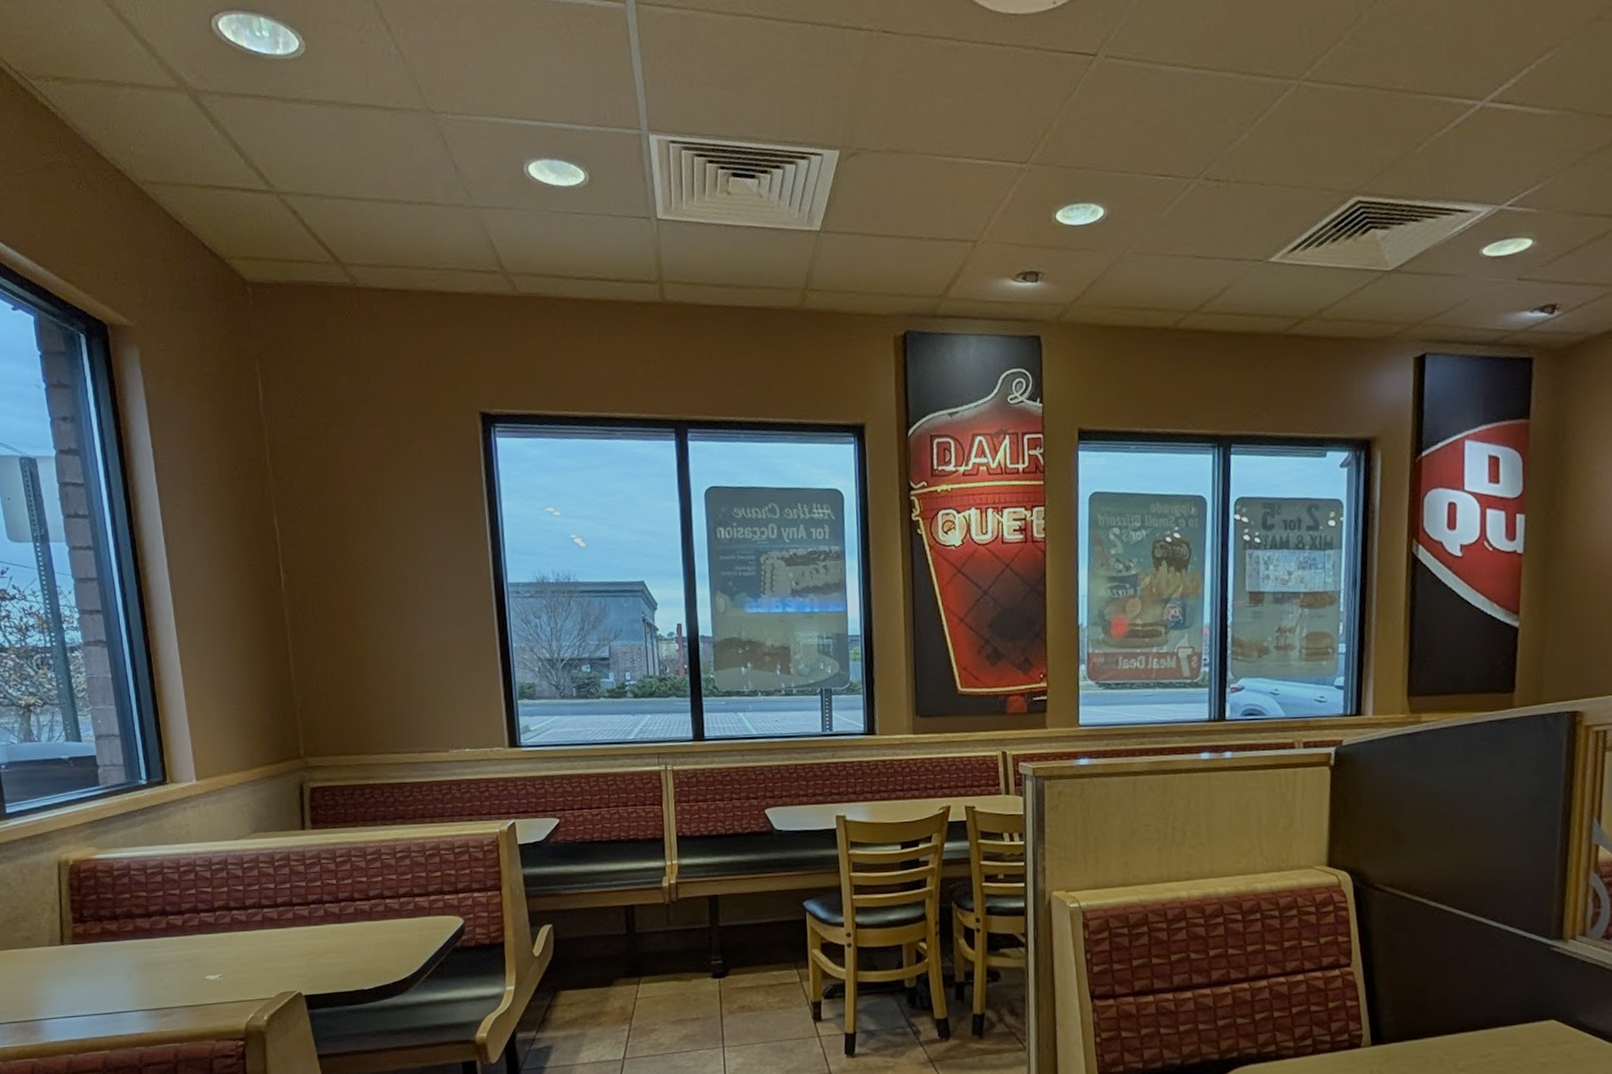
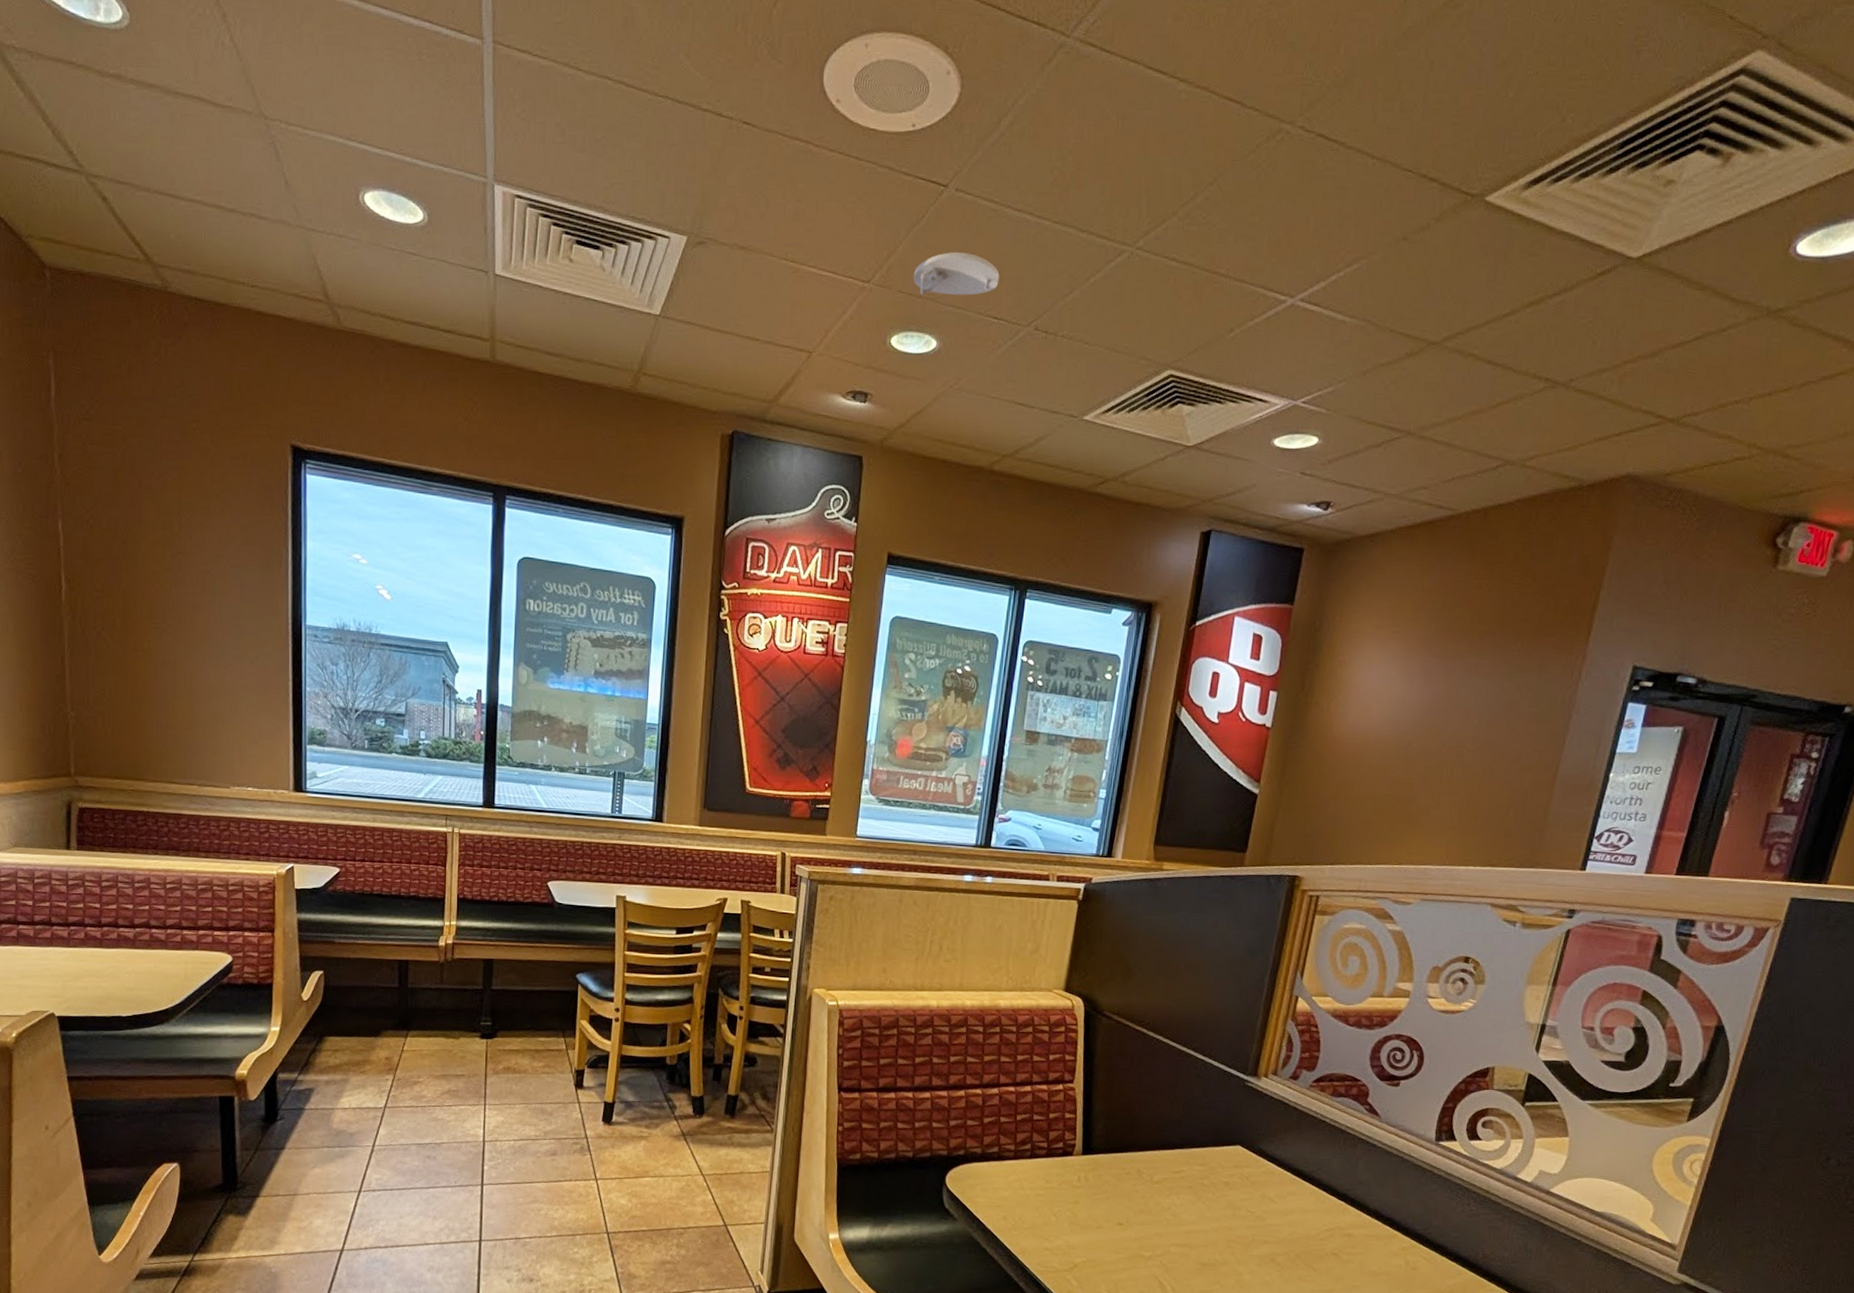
smoke detector: none [1071,116,1162,165] -> present [913,252,1000,296]

